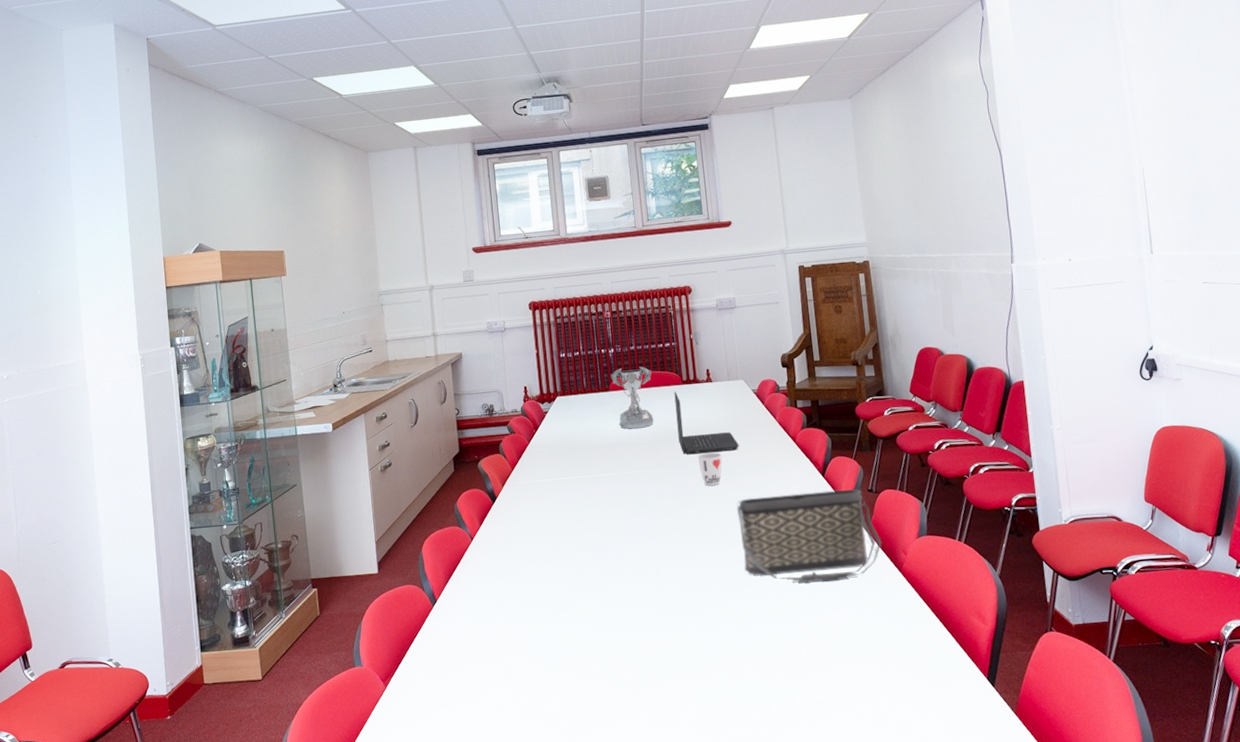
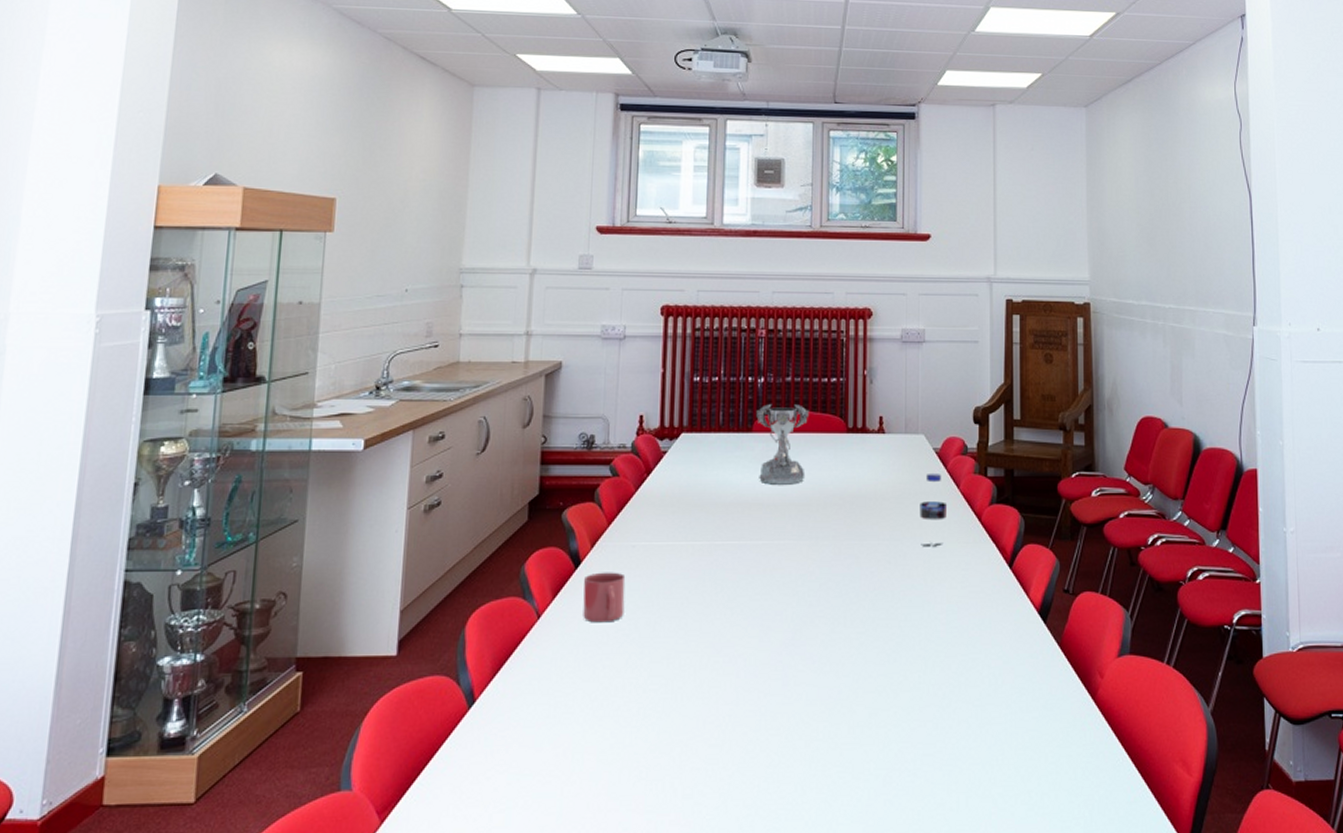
cup: none [500,503,533,541] -> present [583,572,626,623]
laptop: present [674,391,739,454] -> none [834,441,910,525]
cup: present [697,452,723,486] -> none [855,525,887,568]
handbag: present [736,488,882,583] -> none [897,586,1074,707]
water bottle: none [745,408,768,466] -> present [919,472,948,548]

